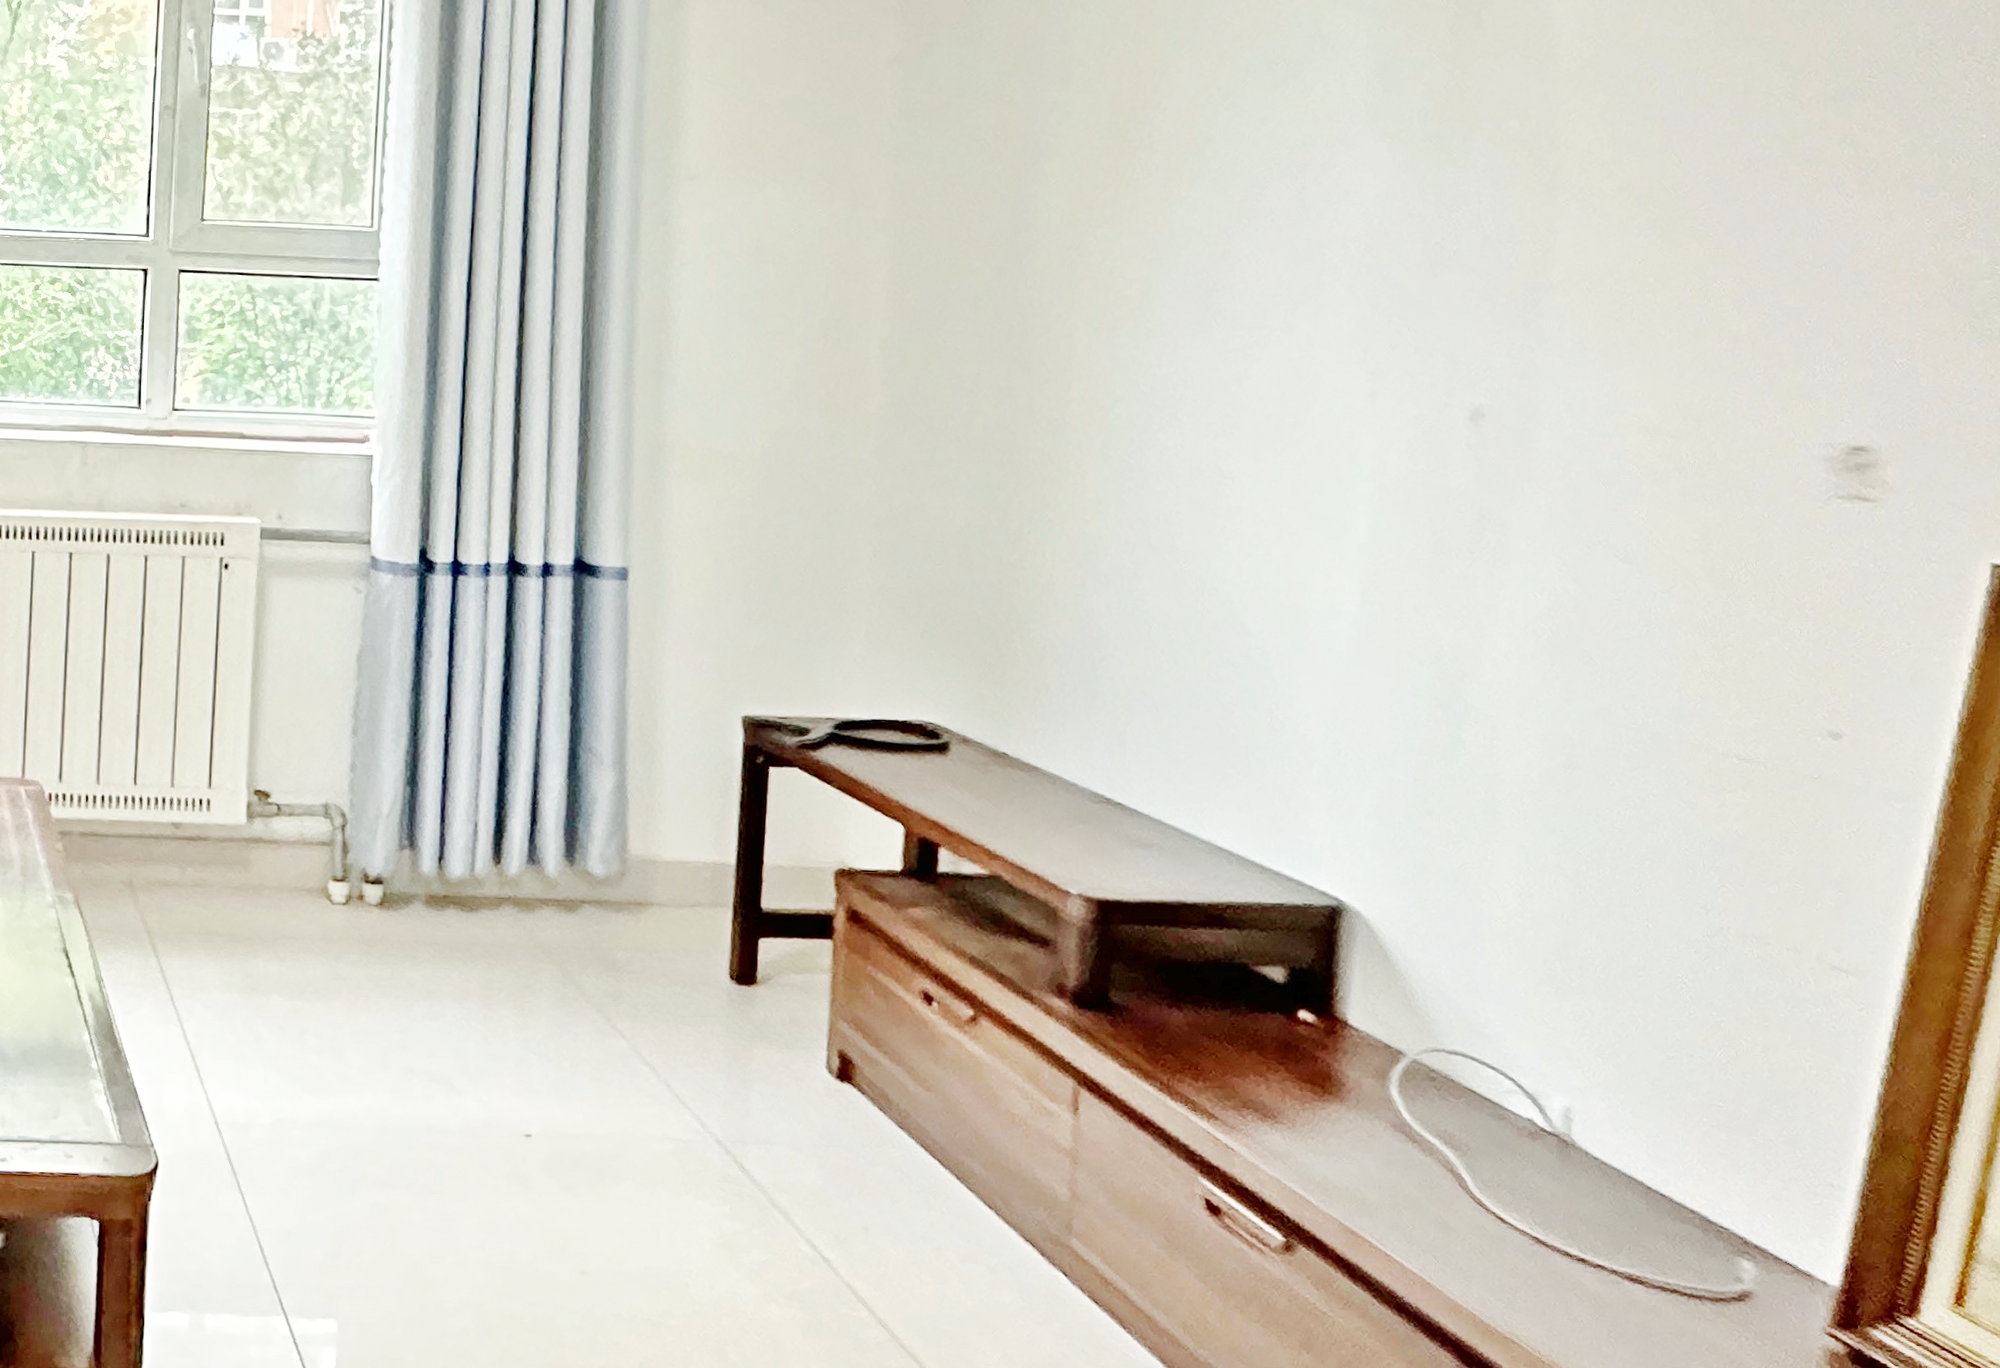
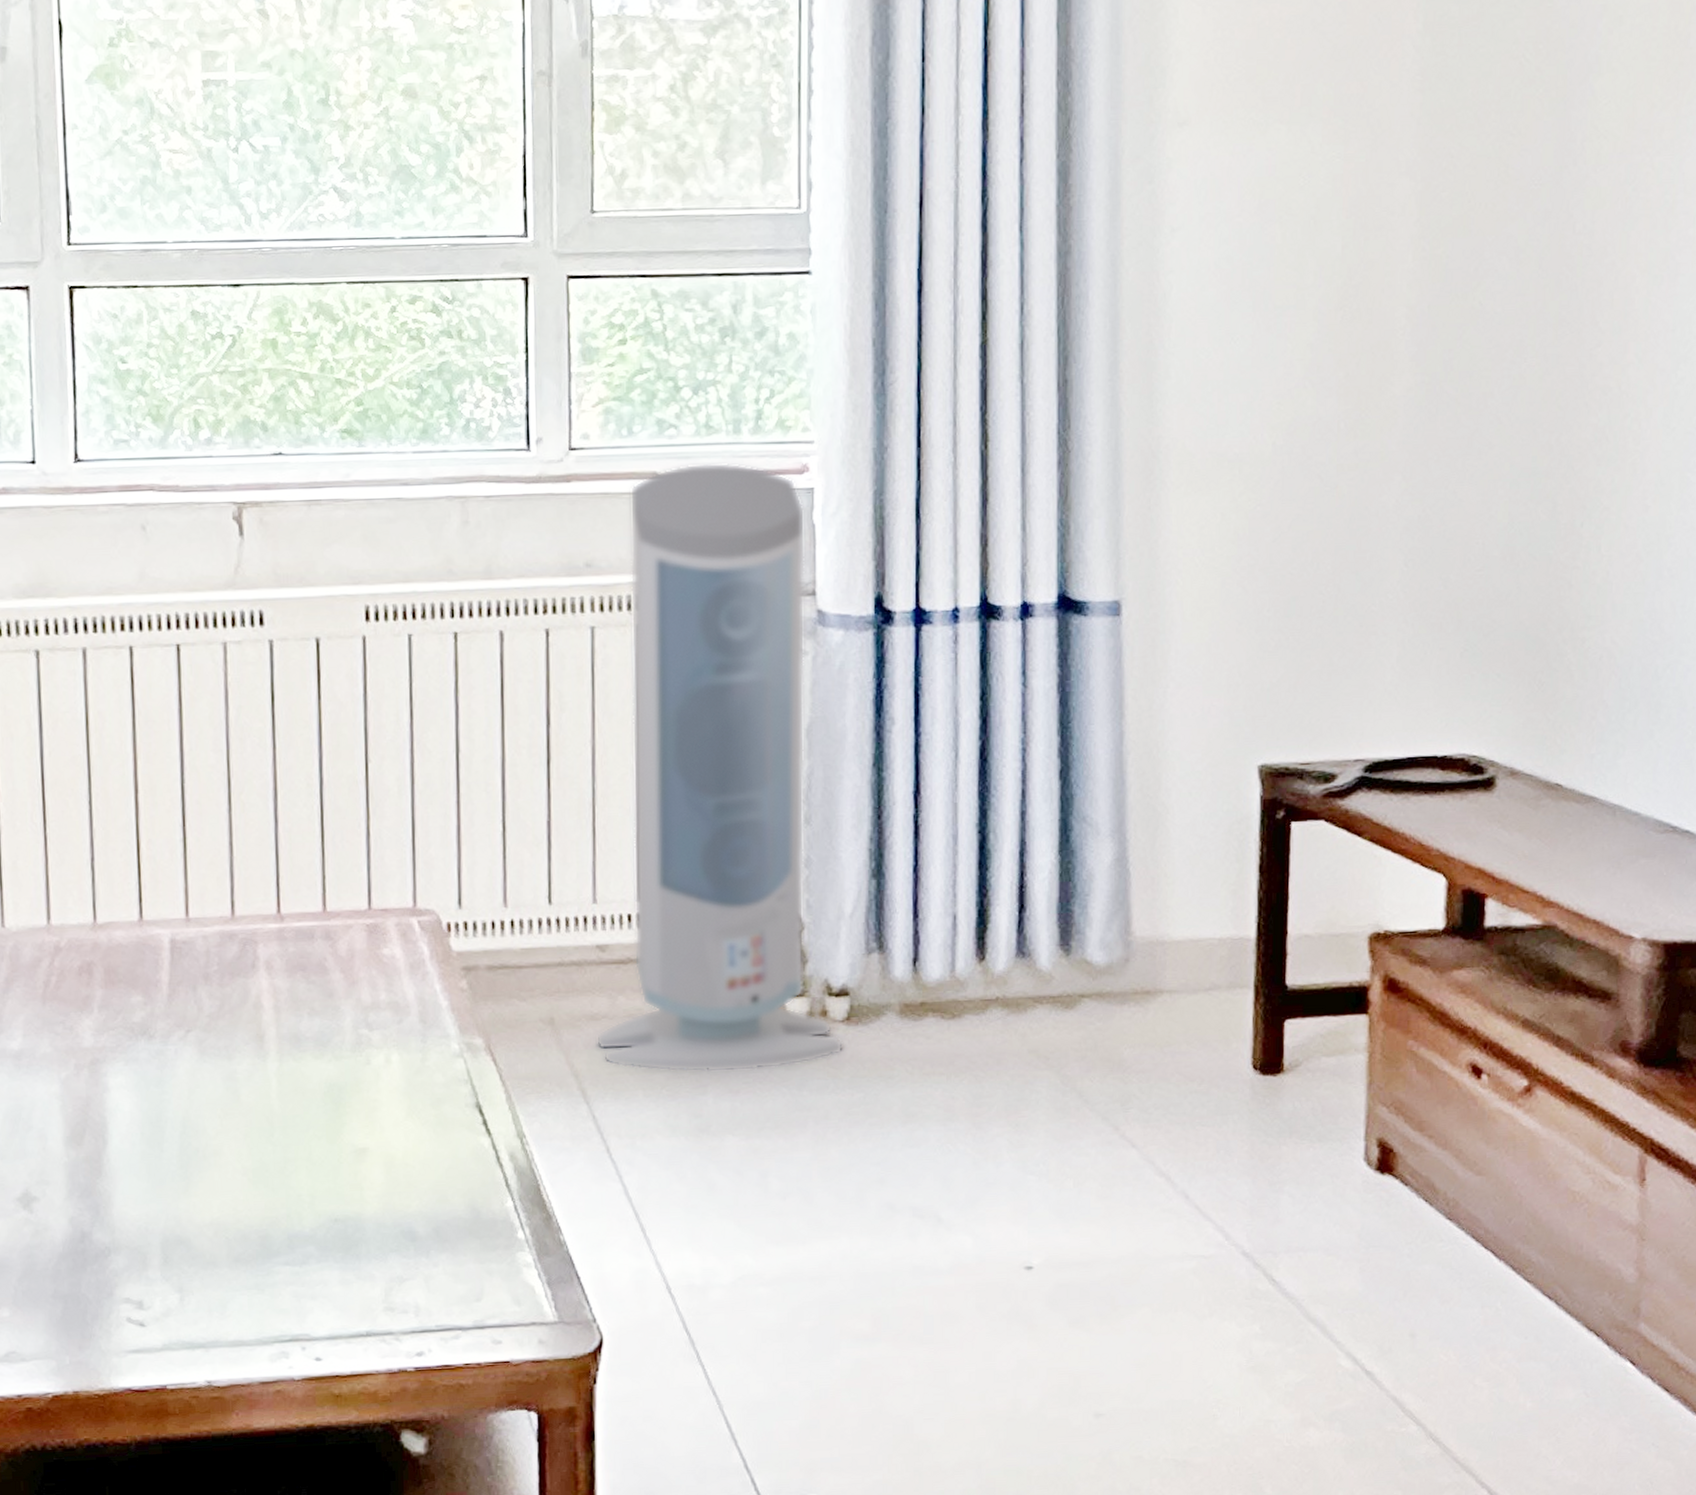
air purifier: none [166,428,377,942] -> present [595,462,844,1073]

